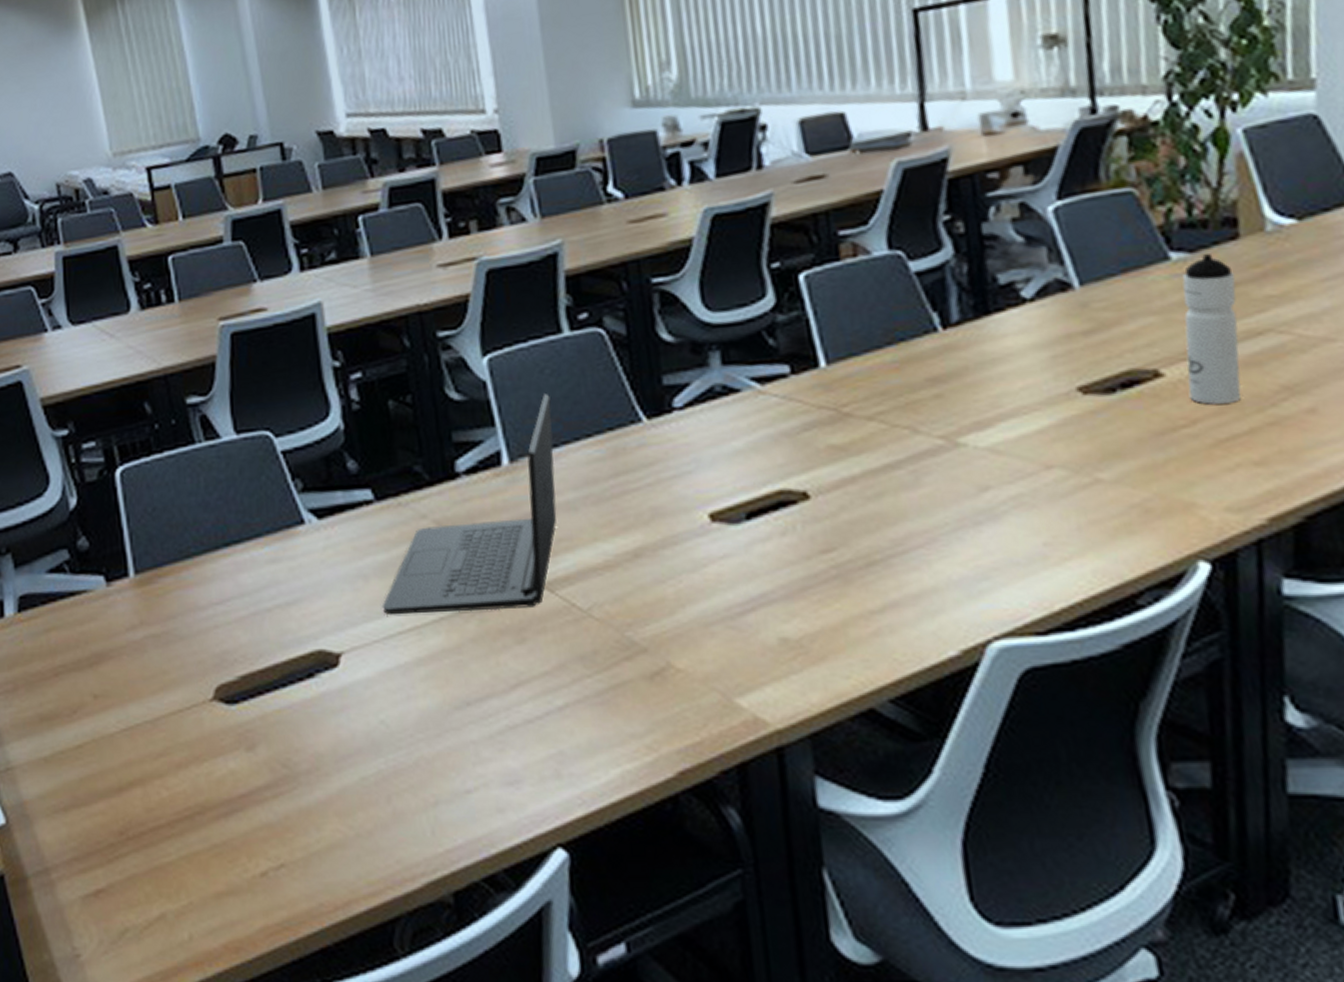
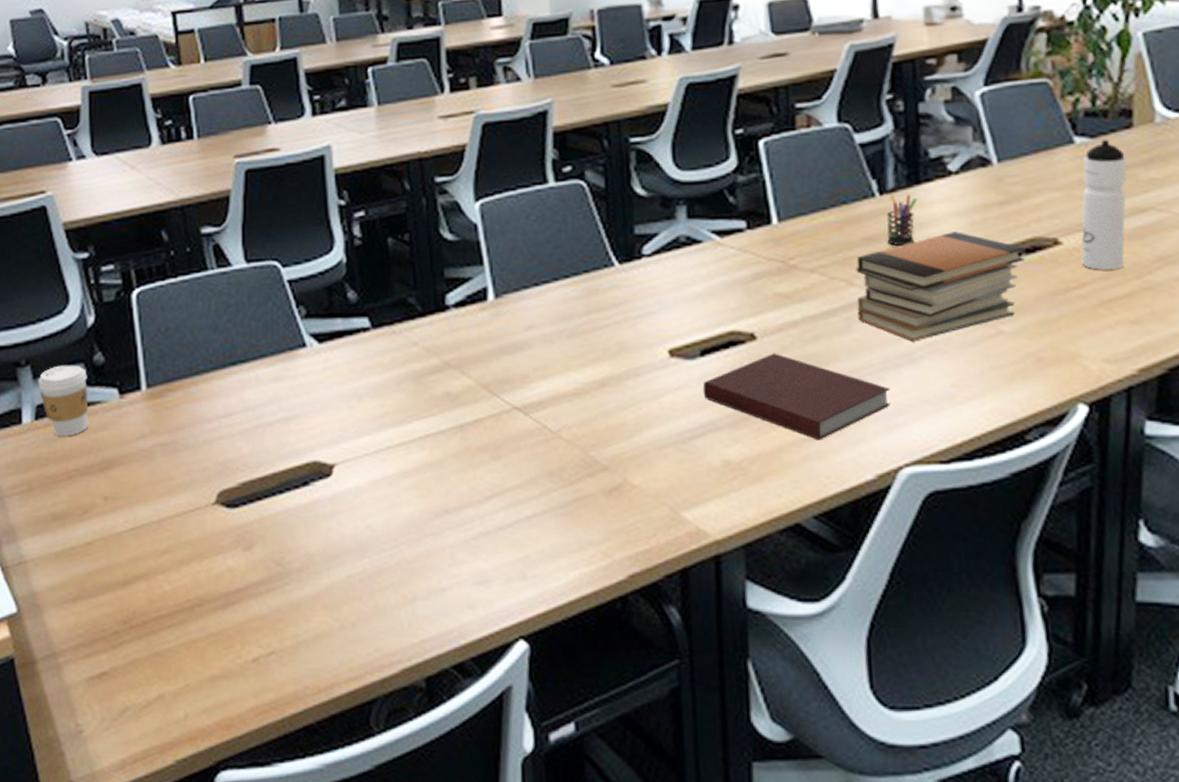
coffee cup: none [19,551,74,630] -> present [38,365,89,437]
laptop: present [382,394,557,615] -> none [373,238,535,432]
notebook: none [751,513,972,612] -> present [702,353,891,440]
book stack: none [920,367,1121,495] -> present [856,231,1026,342]
pen holder: none [952,327,988,386] -> present [886,194,918,245]

